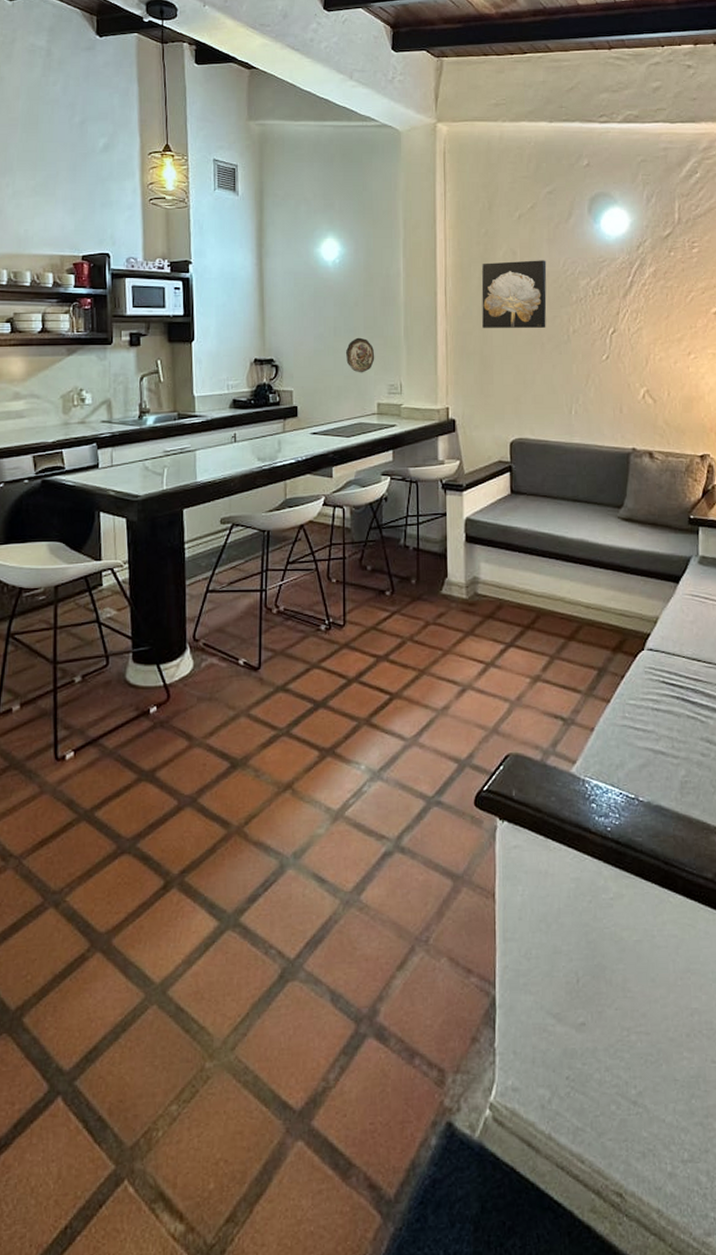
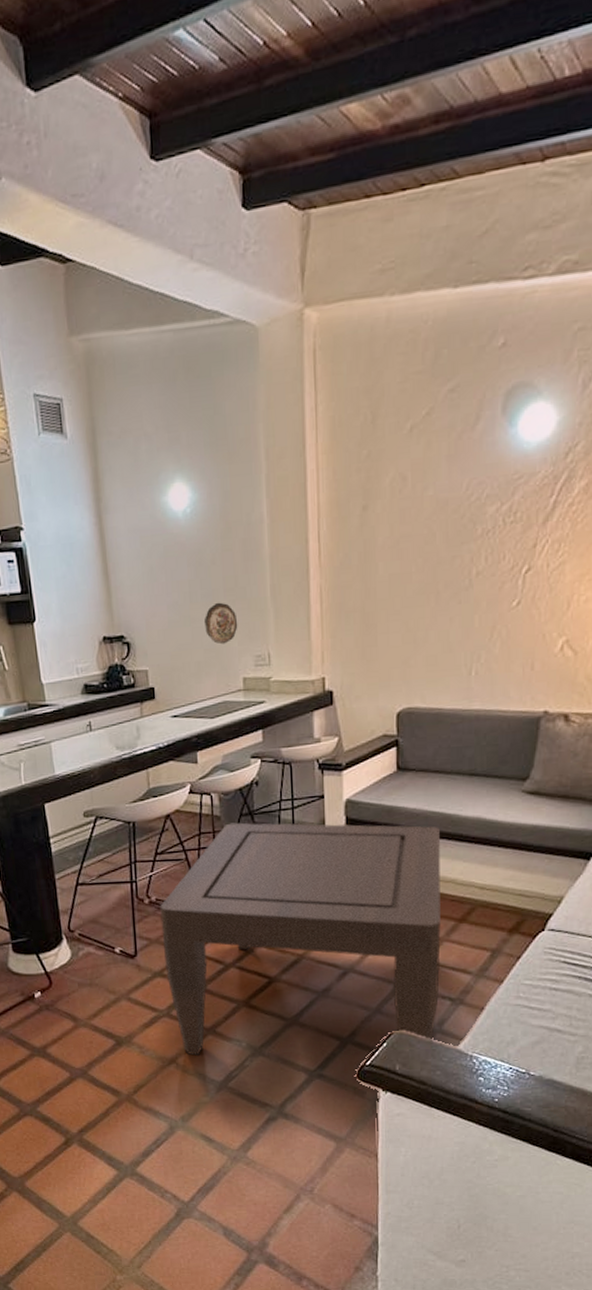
coffee table: none [287,535,552,780] -> present [160,822,441,1056]
wall art: present [481,260,547,328] -> none [363,484,445,579]

